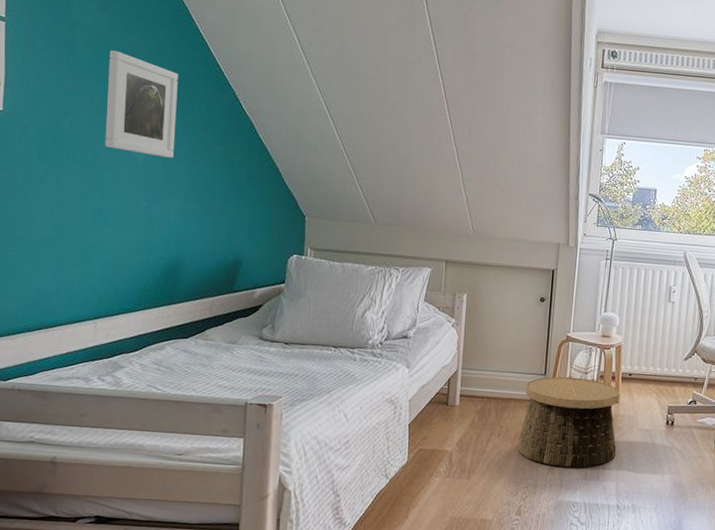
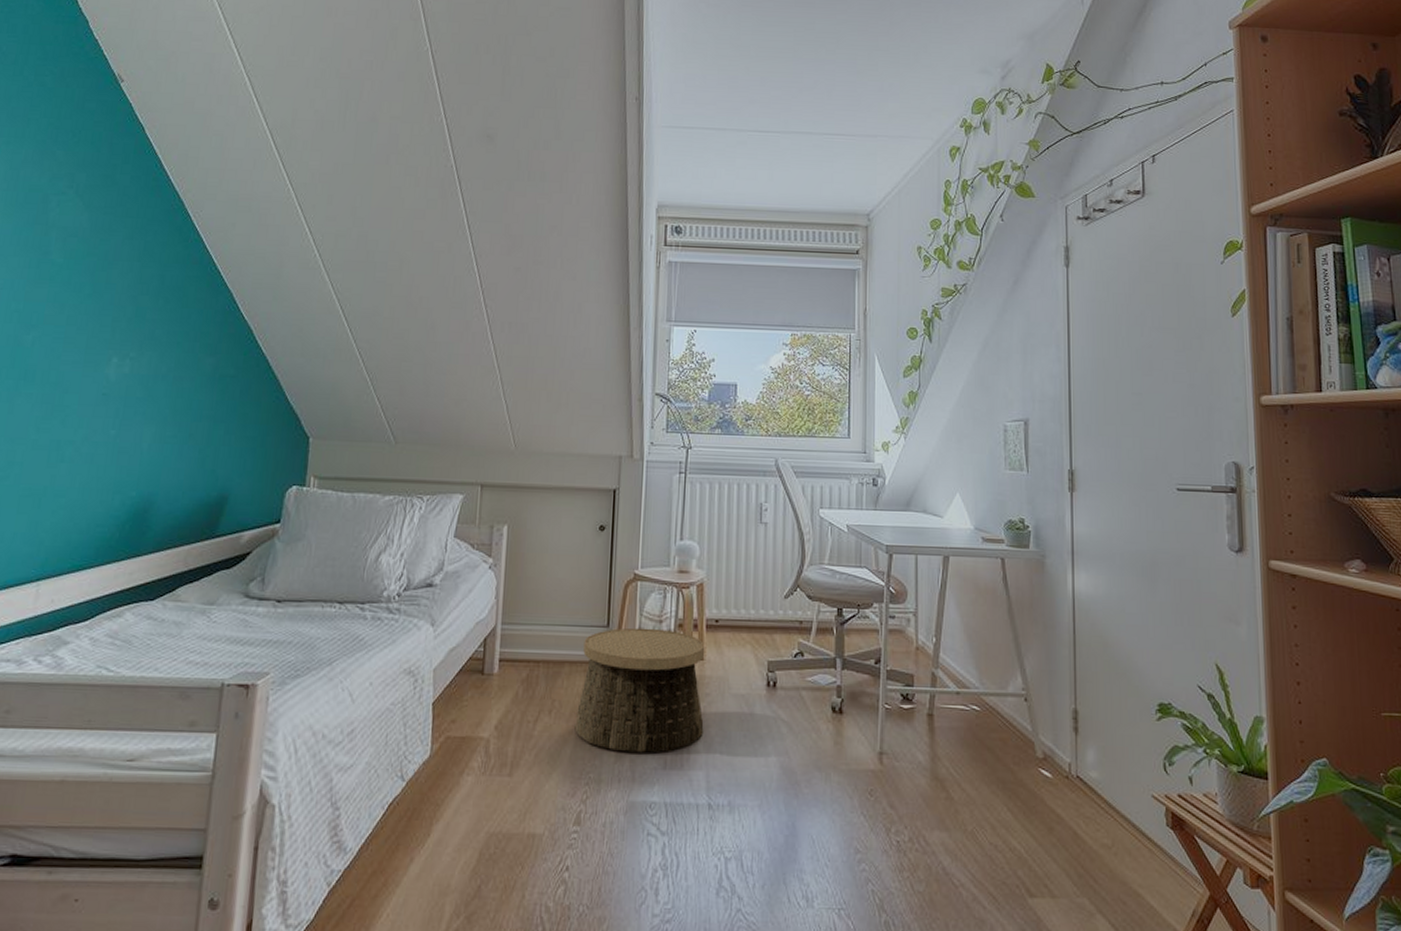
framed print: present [105,50,178,158] -> none [72,253,167,375]

